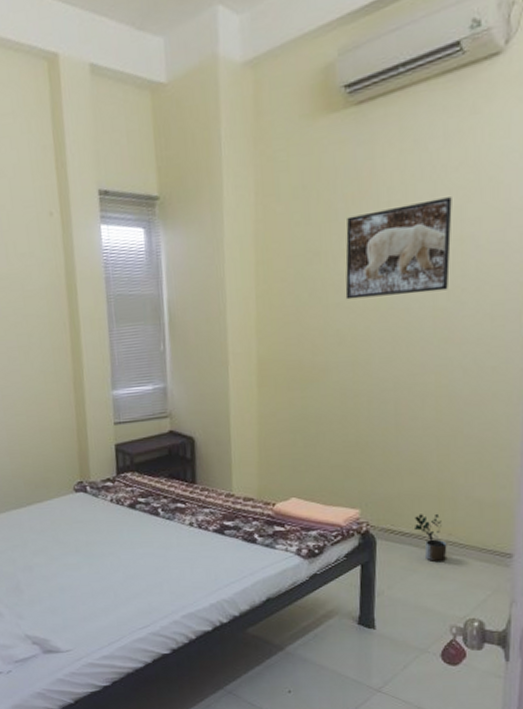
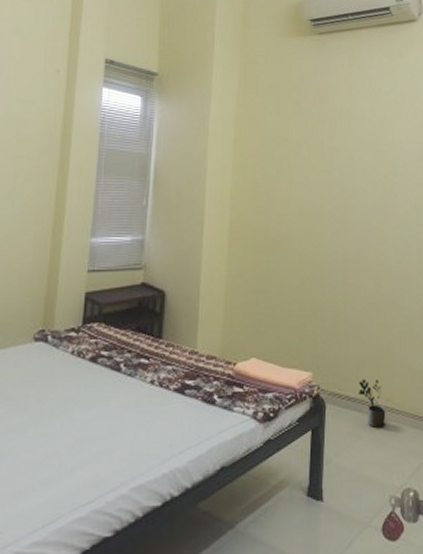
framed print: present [345,197,452,300] -> none [306,112,386,182]

